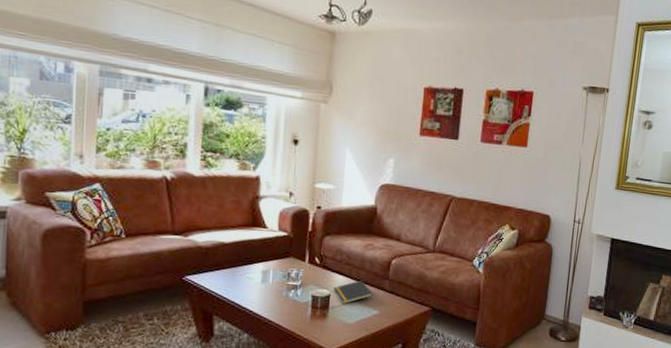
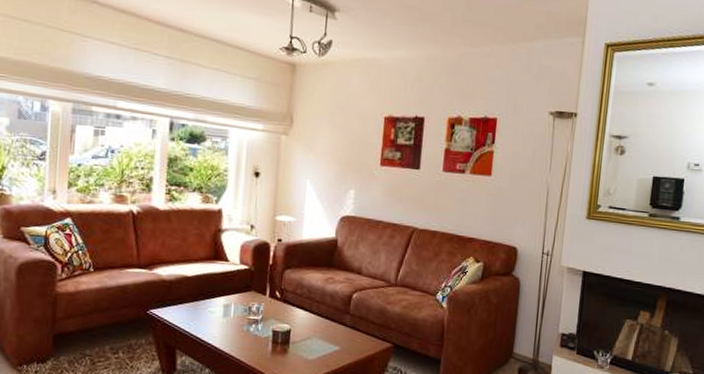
notepad: present [333,280,373,305] -> none [294,315,334,340]

